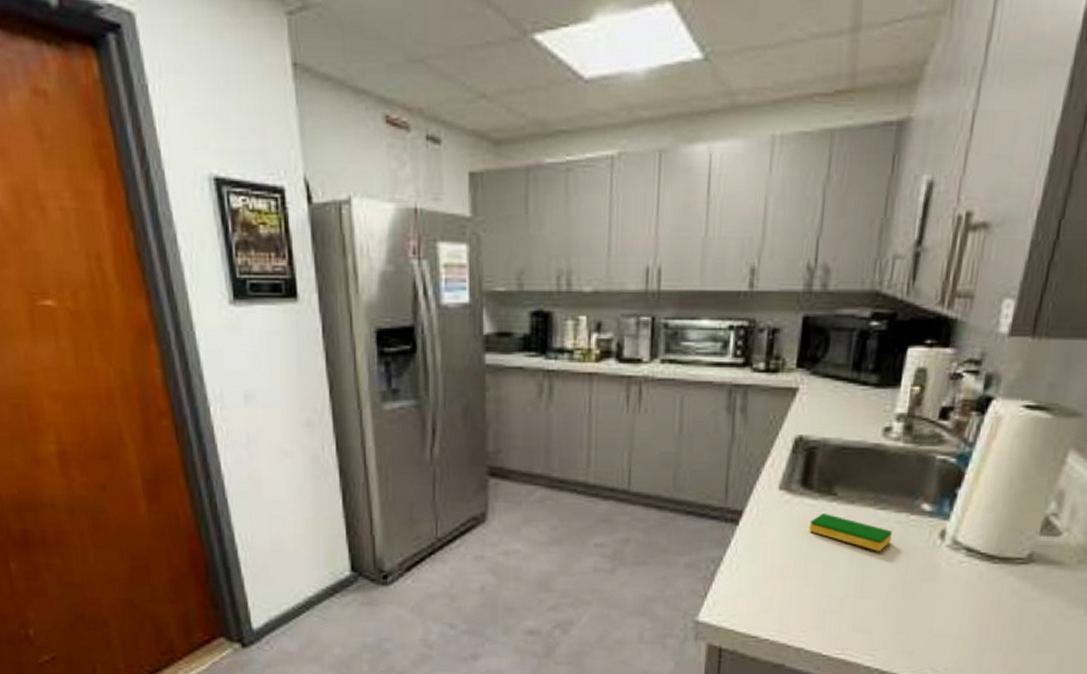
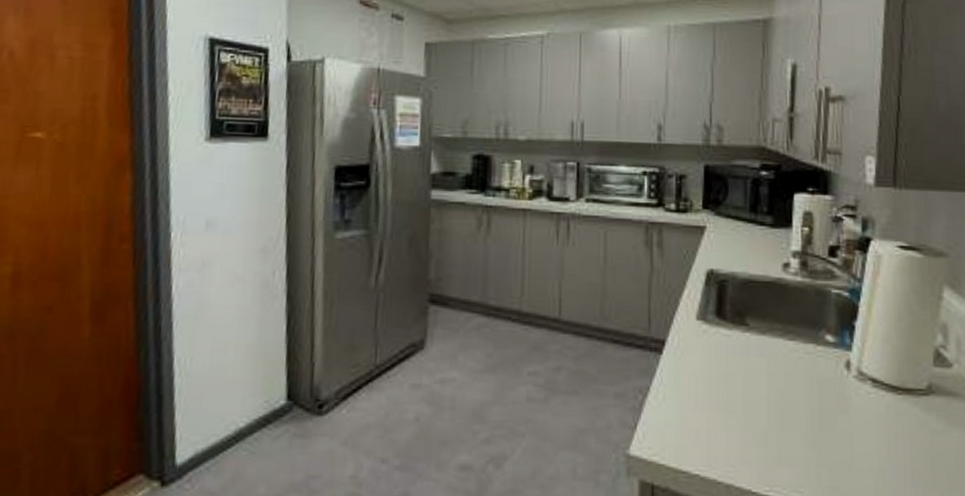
dish sponge: present [809,514,893,552] -> none [727,344,803,382]

